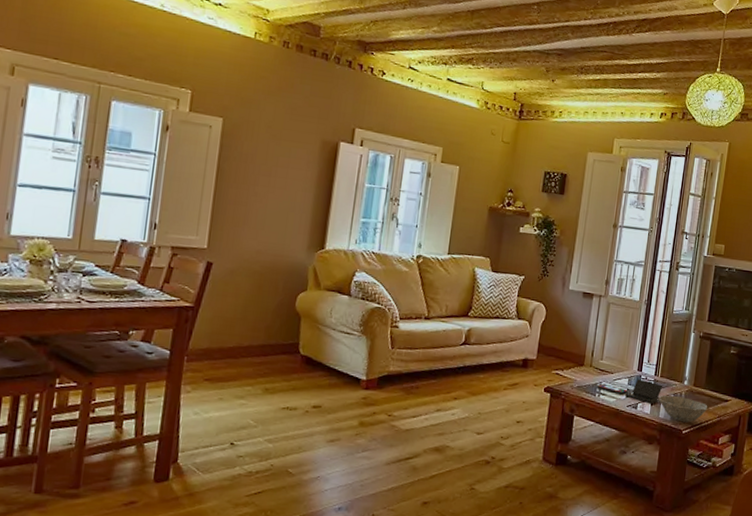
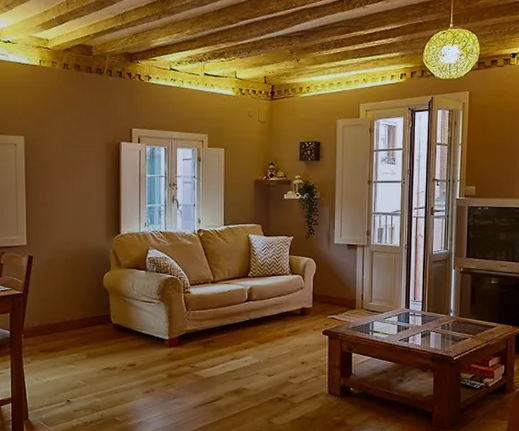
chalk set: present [596,379,663,404] -> none [369,315,431,337]
bowl: present [658,395,708,423] -> none [427,328,475,350]

